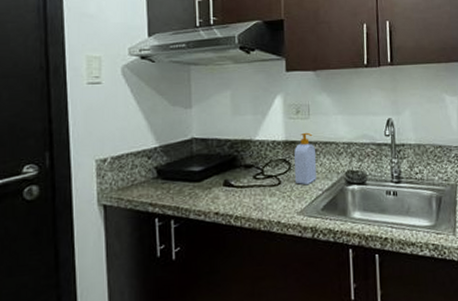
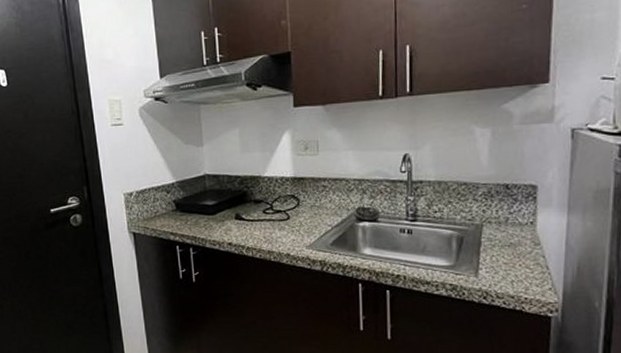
soap bottle: present [294,132,316,185] -> none [303,168,325,221]

